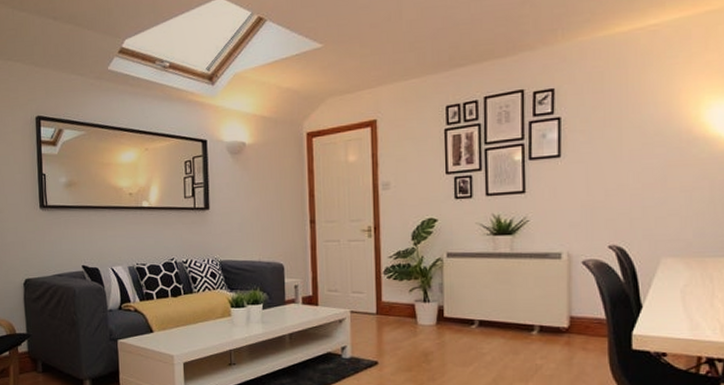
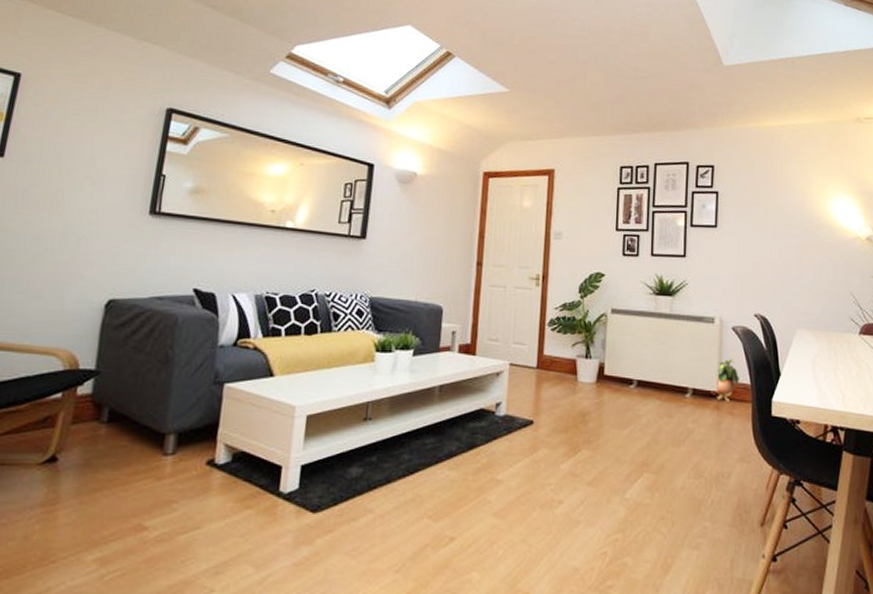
potted plant: none [564,293,592,338] -> present [714,358,739,402]

